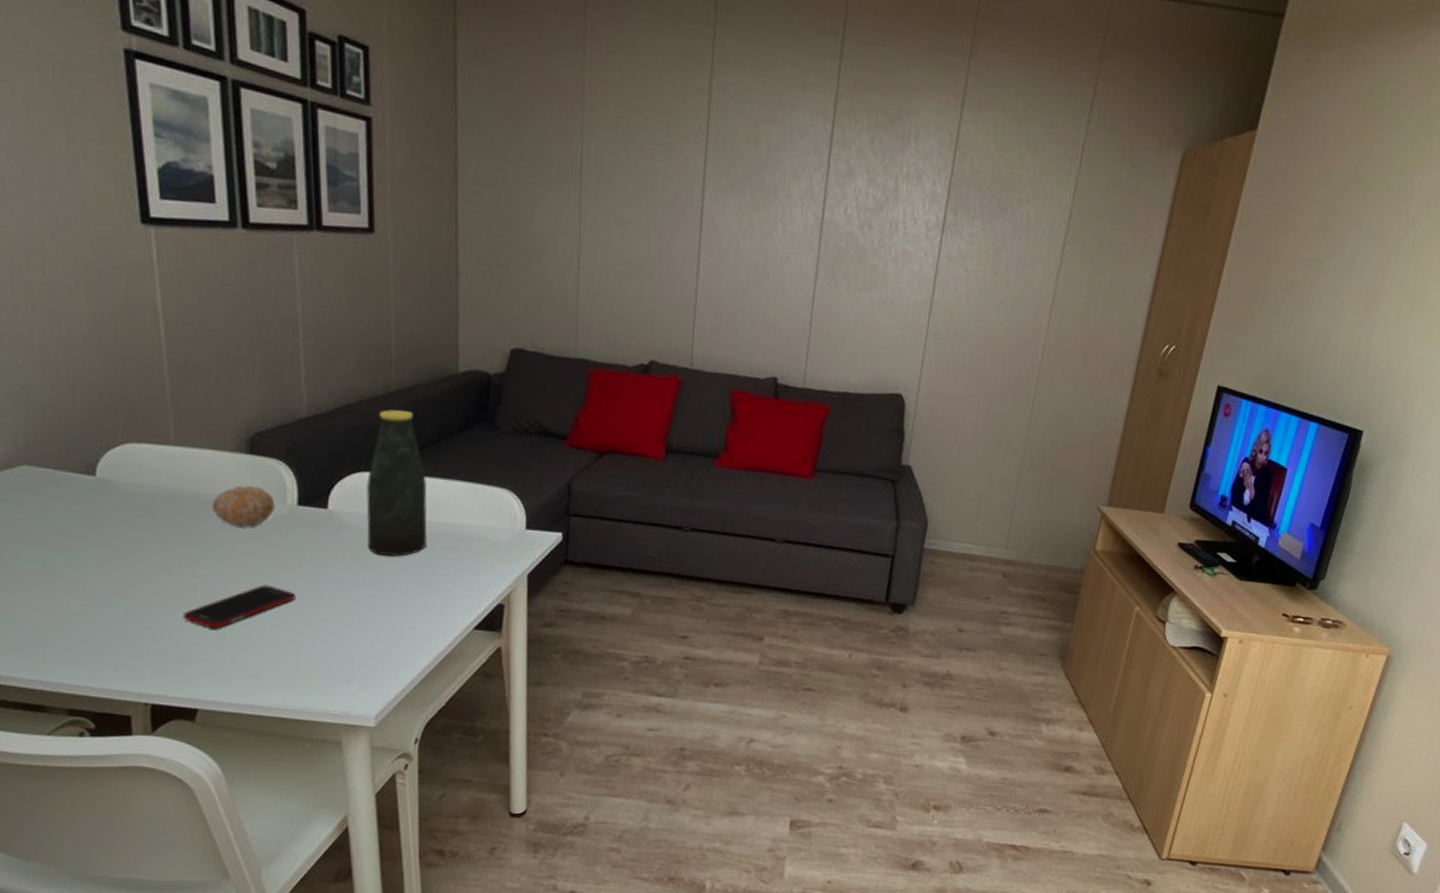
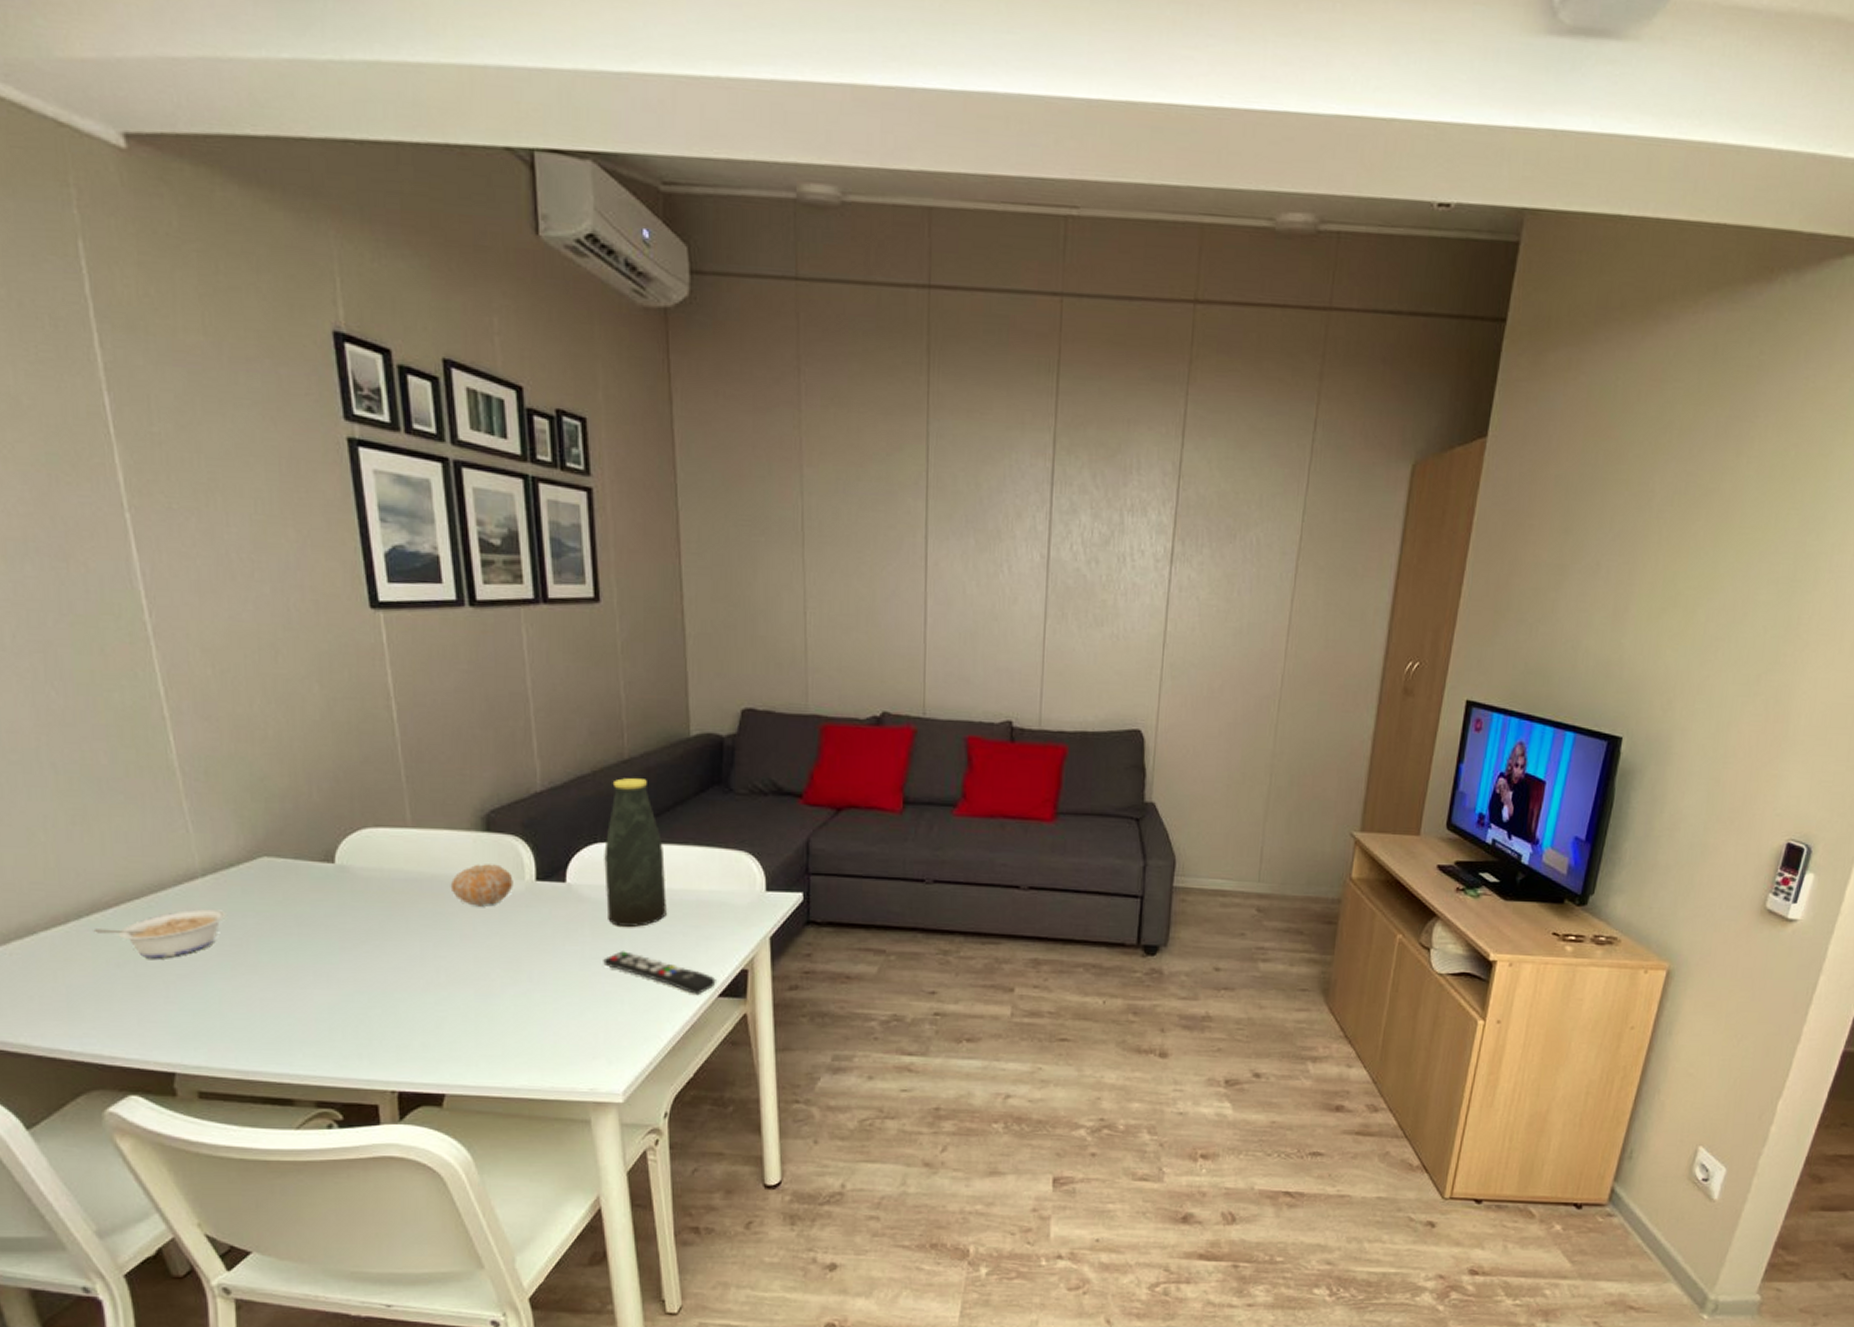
cell phone: present [183,584,296,629] -> none [426,963,538,1012]
remote control: none [361,579,472,627] -> present [603,951,716,996]

